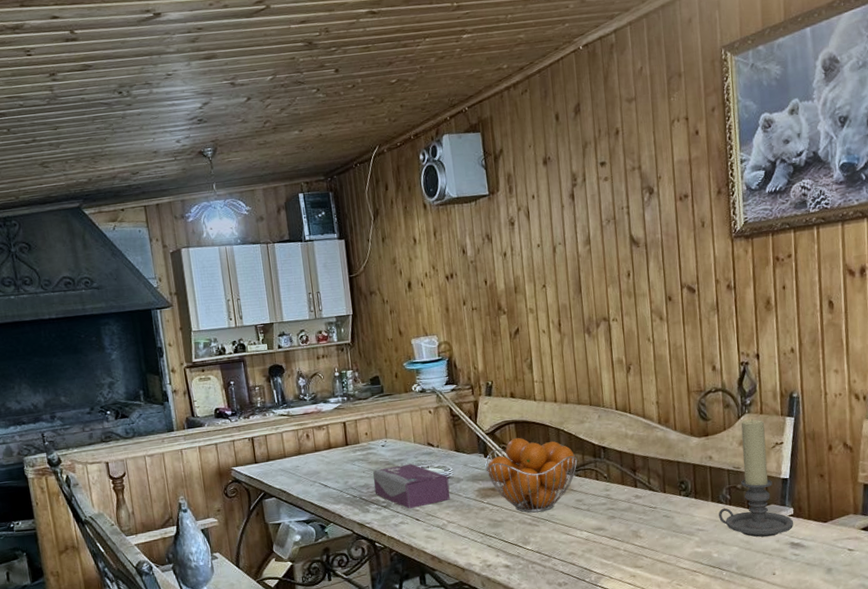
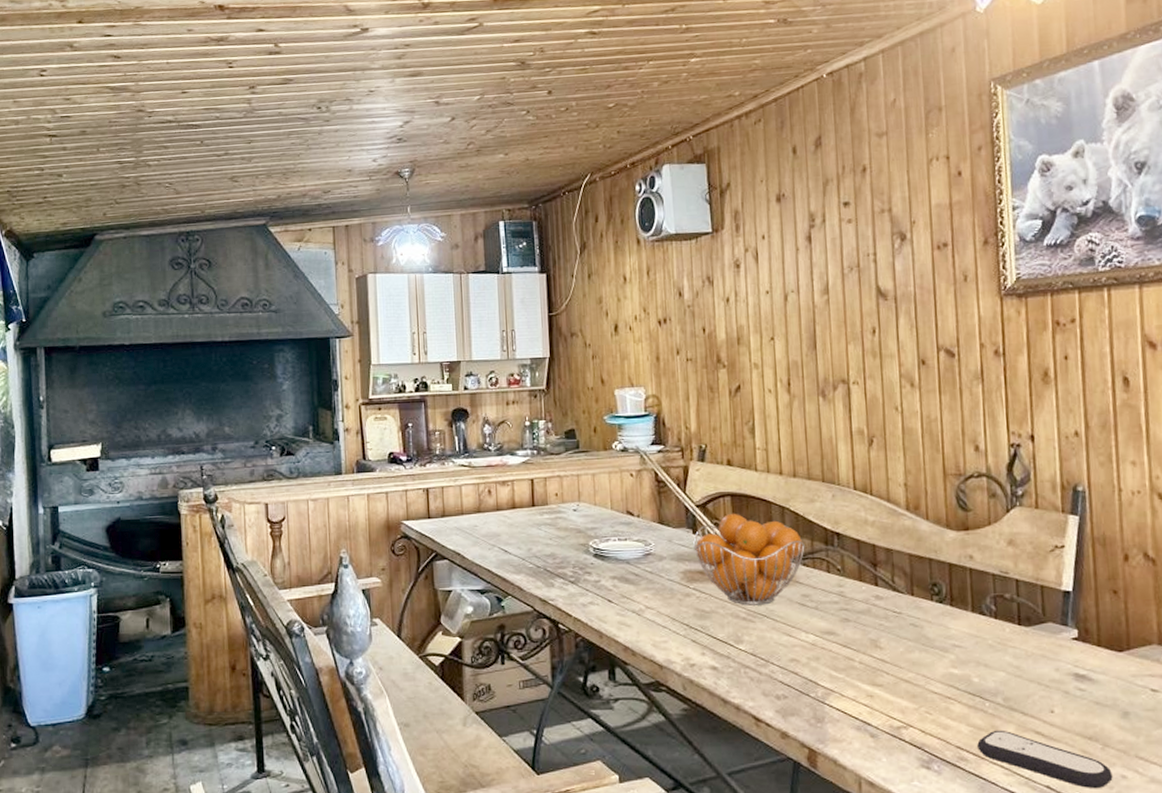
tissue box: present [373,463,451,510] -> none [561,534,650,588]
candle holder: present [719,418,794,537] -> none [981,513,1079,663]

